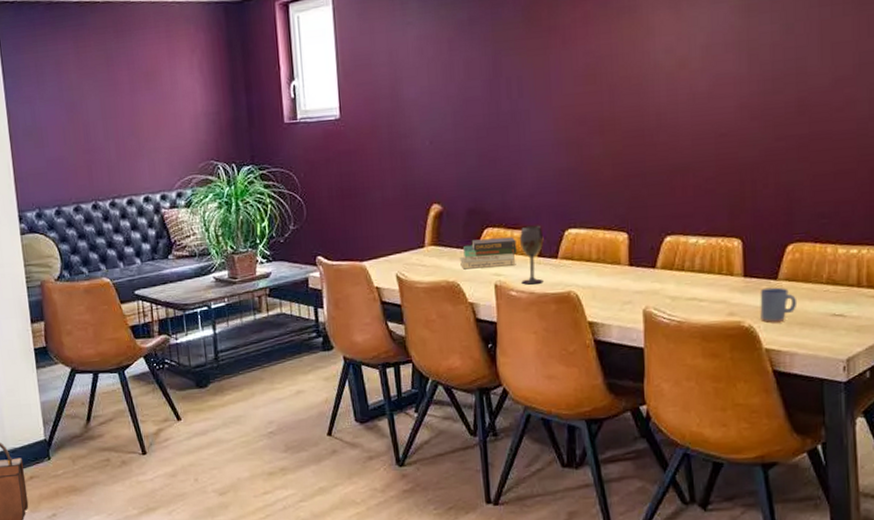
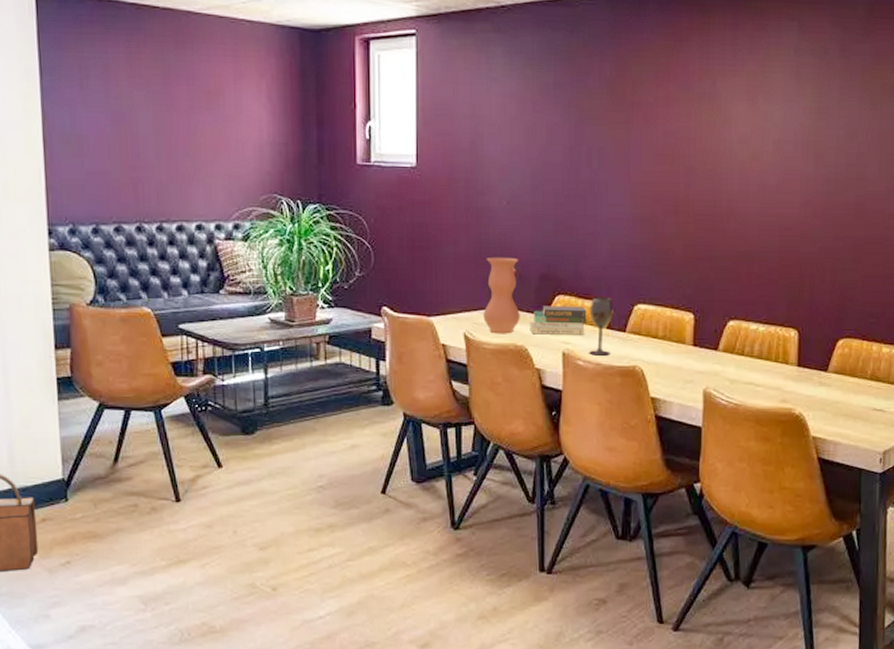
vase: none [413,196,450,273] -> present [483,256,520,334]
mug: present [760,287,798,322] -> none [810,378,844,412]

